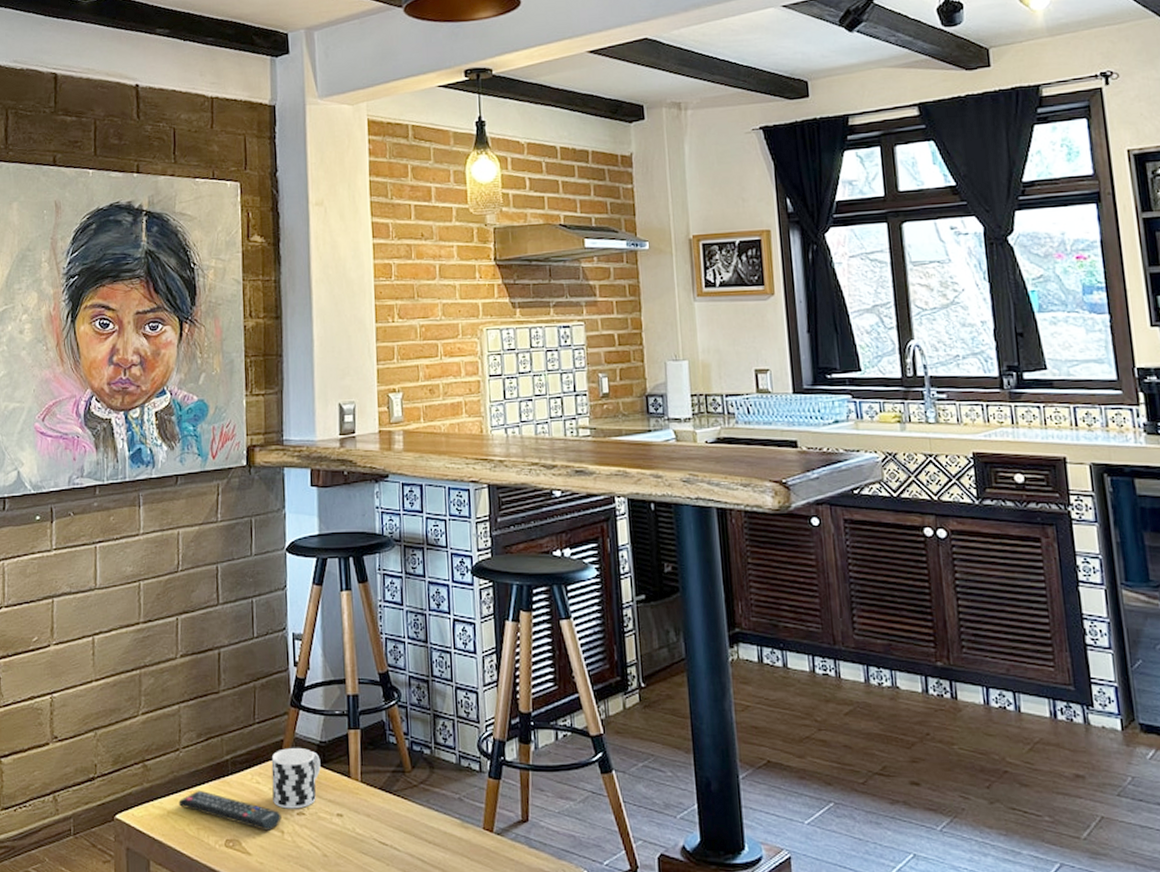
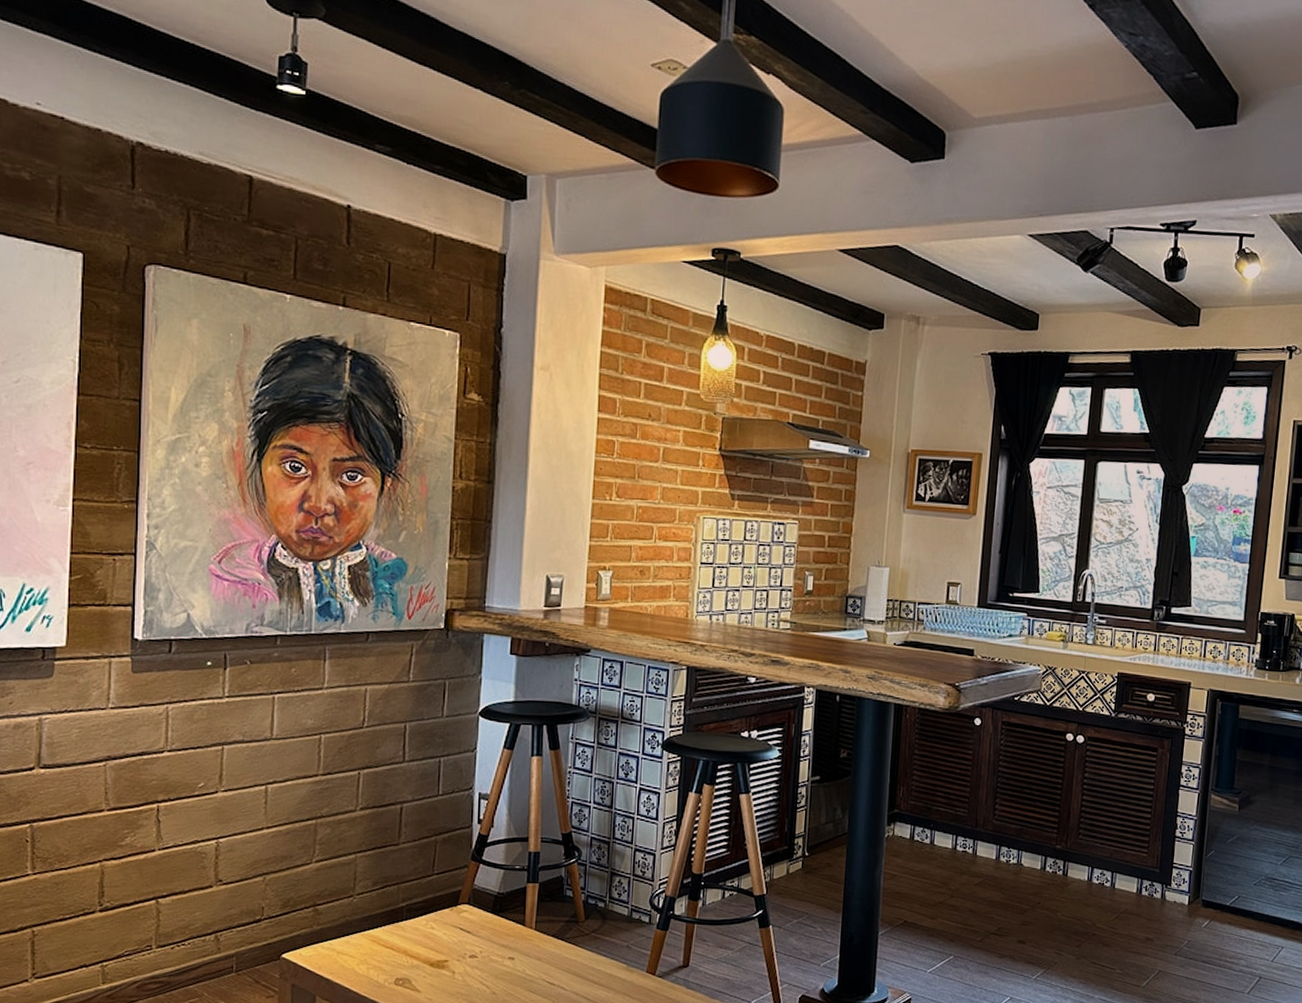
remote control: present [178,791,282,831] -> none [349,934,454,971]
cup: present [271,748,321,809] -> none [446,898,497,952]

